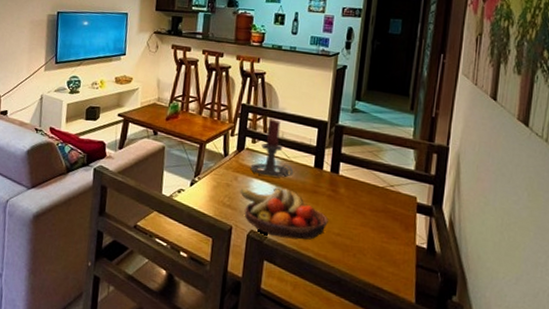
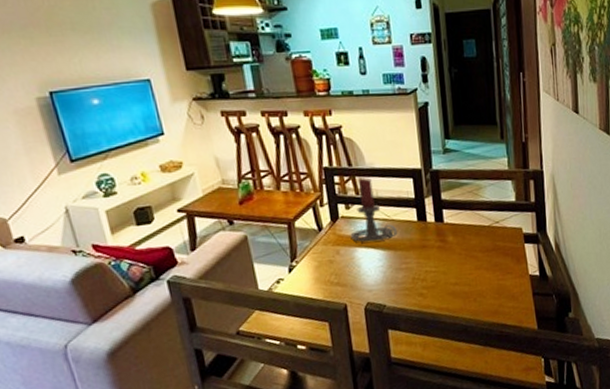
fruit bowl: present [240,187,329,240] -> none [345,250,444,303]

